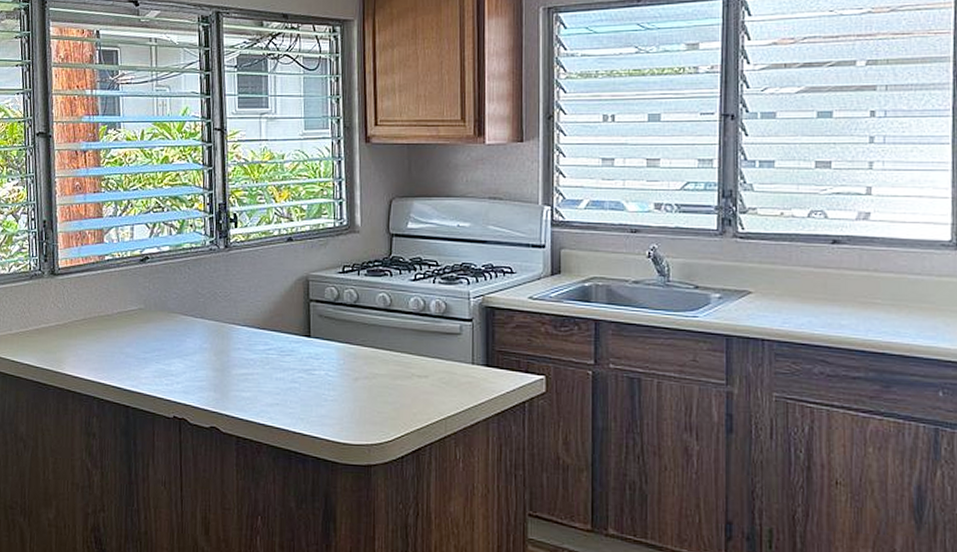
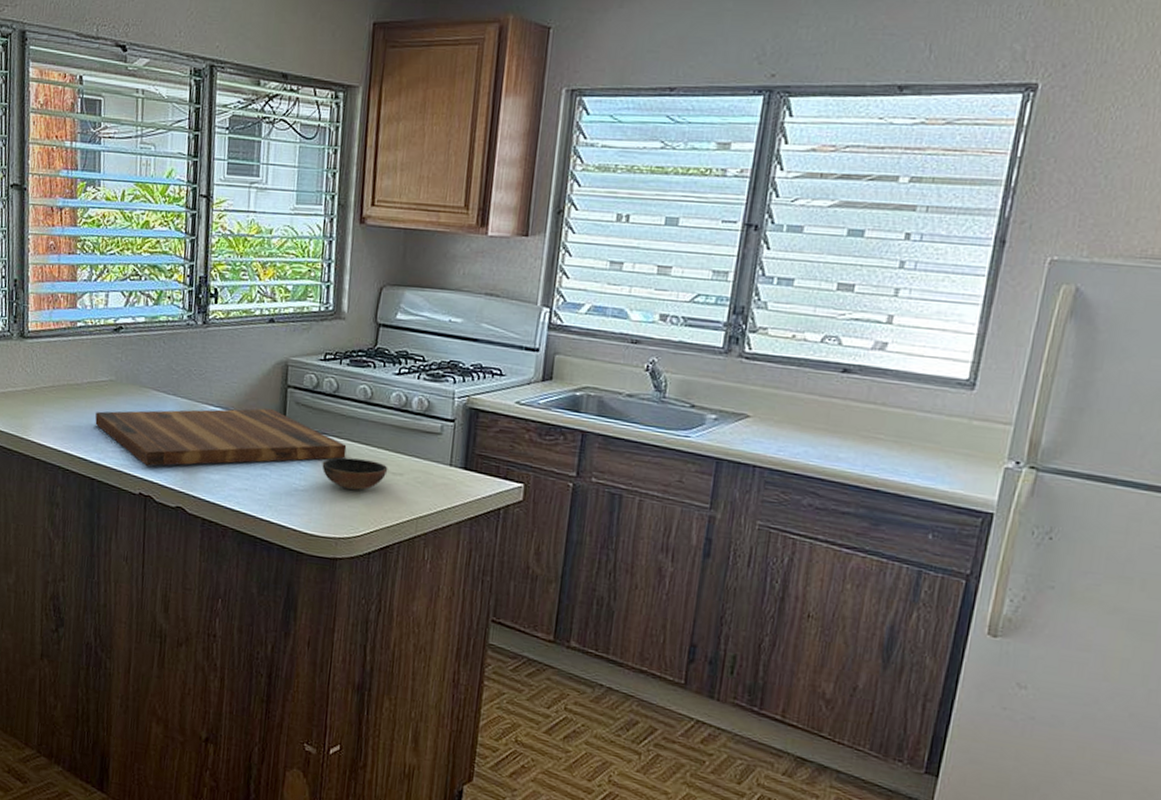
cutting board: none [127,324,371,389] -> present [95,408,347,467]
bowl: none [349,364,413,395] -> present [322,457,388,490]

